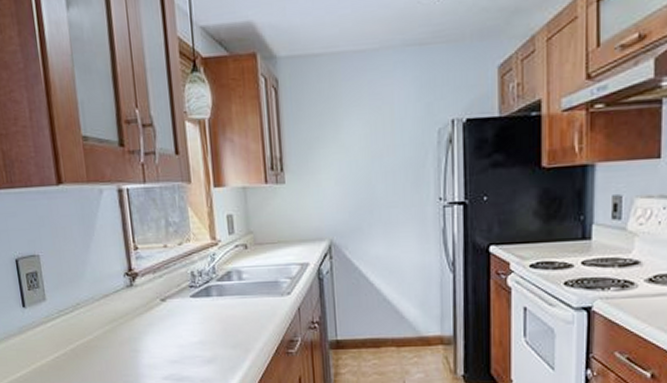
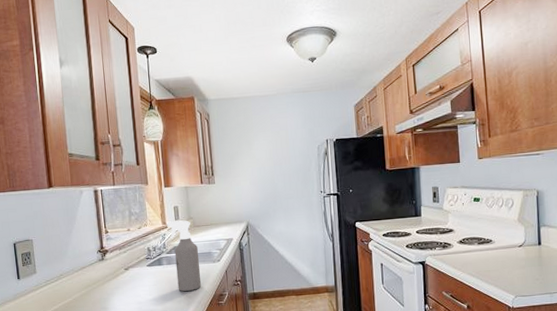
spray bottle: none [217,235,265,334] -> present [167,220,202,292]

